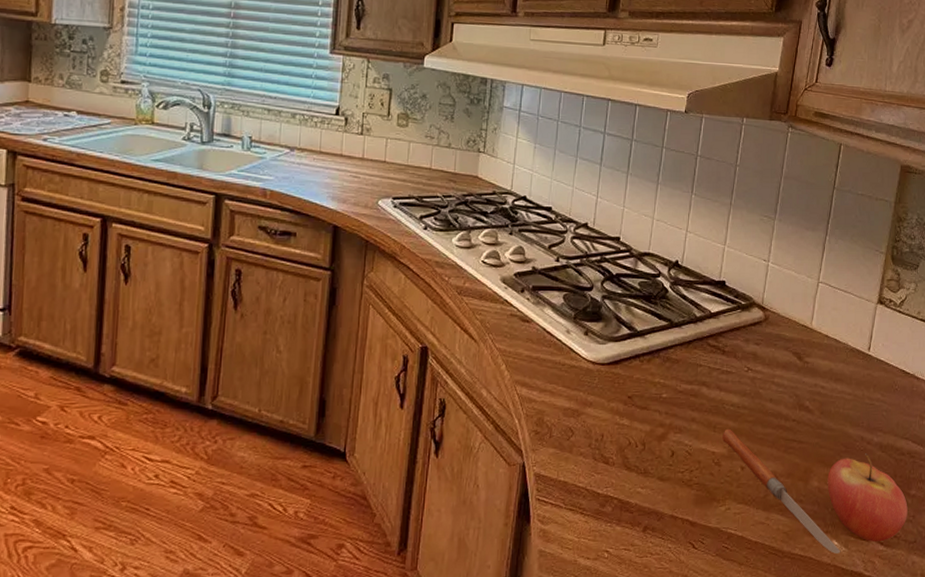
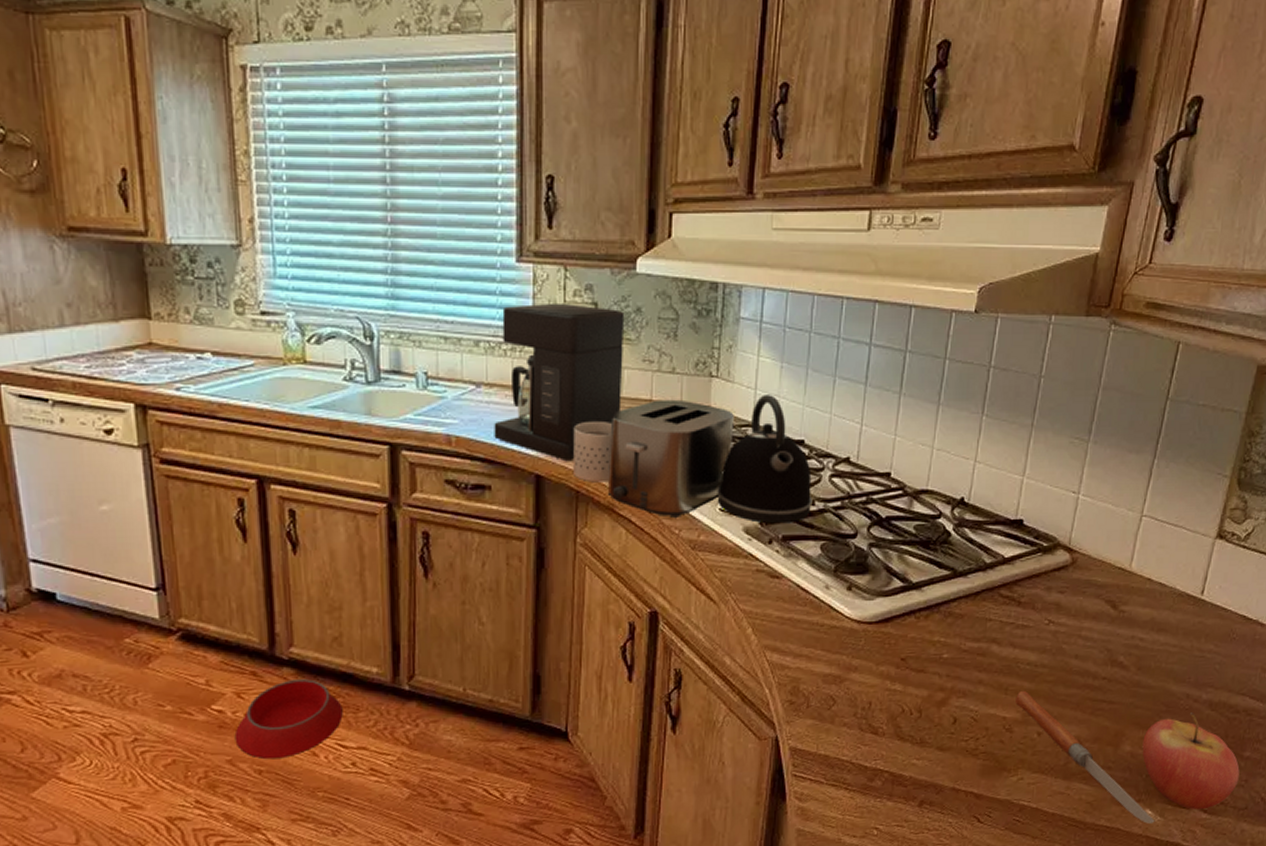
pet bowl: none [54,396,152,469] -> present [234,679,343,759]
coffee maker: none [302,87,413,215] -> present [494,302,625,461]
mug: none [363,183,398,235] -> present [572,420,612,483]
toaster: none [392,168,496,267] -> present [608,399,734,518]
kettle: none [480,169,558,276] -> present [717,395,813,524]

